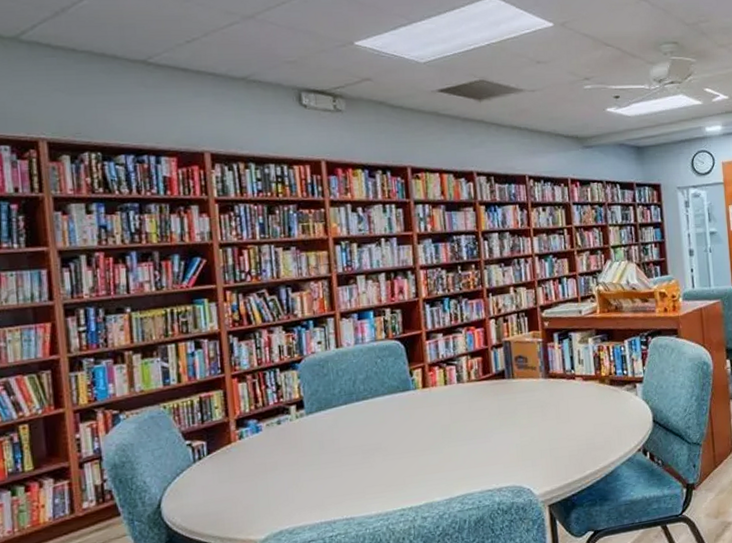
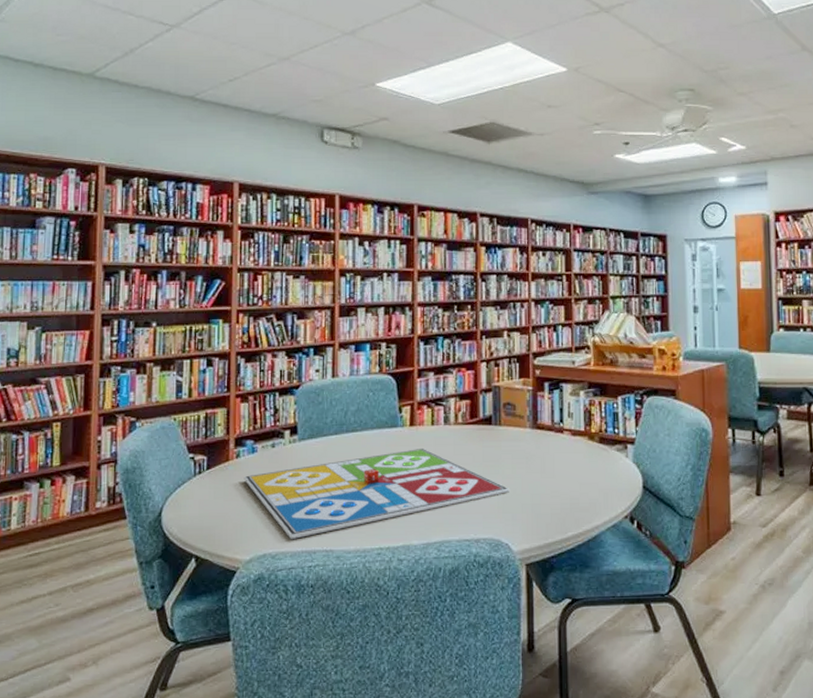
gameboard: none [249,408,528,513] -> present [243,449,510,539]

